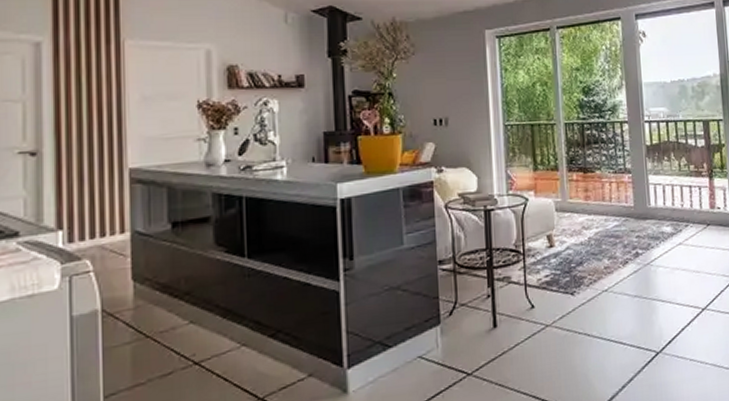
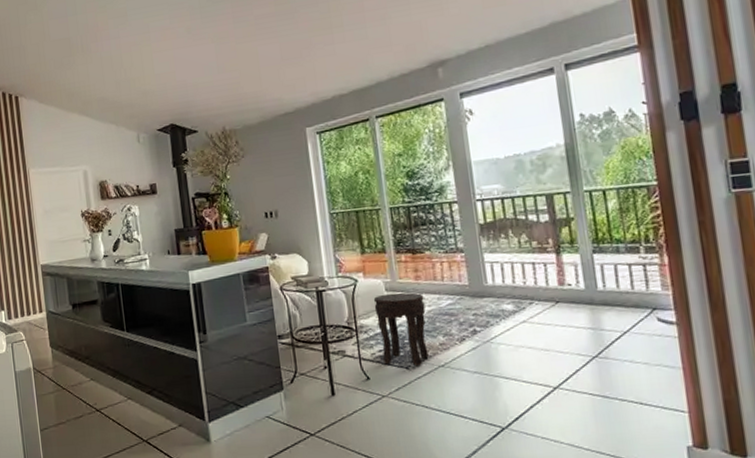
side table: none [543,213,593,292] -> present [373,292,429,367]

